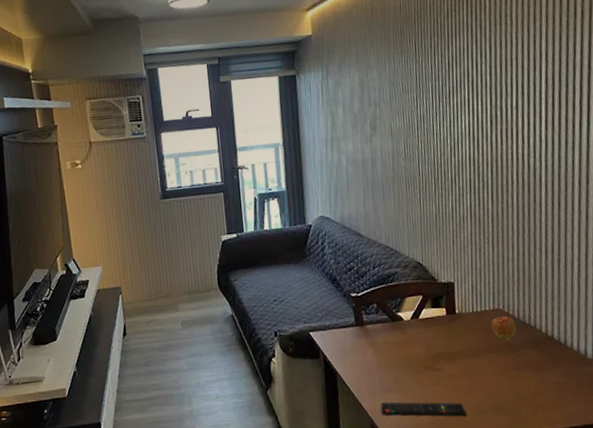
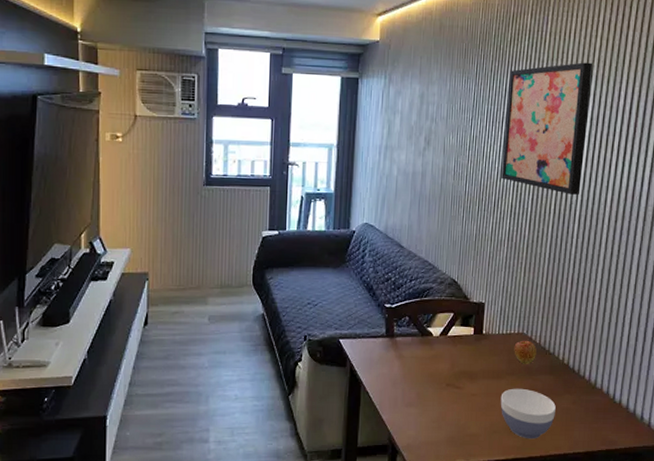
remote control: present [380,402,466,417] -> none [400,416,481,436]
wall art: none [451,21,543,161] -> present [501,62,593,195]
bowl: none [483,365,545,417] -> present [500,388,556,439]

